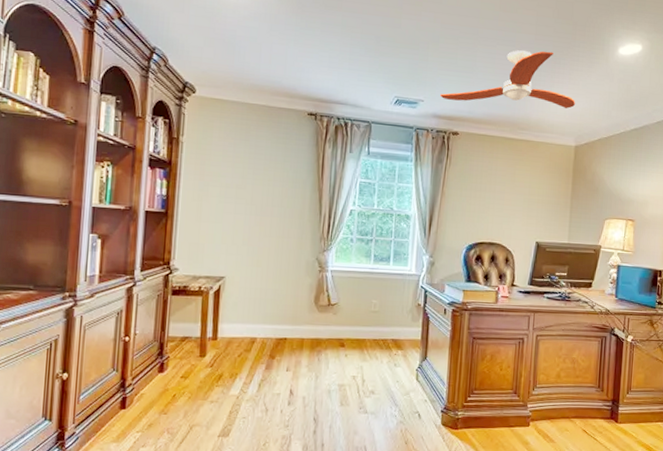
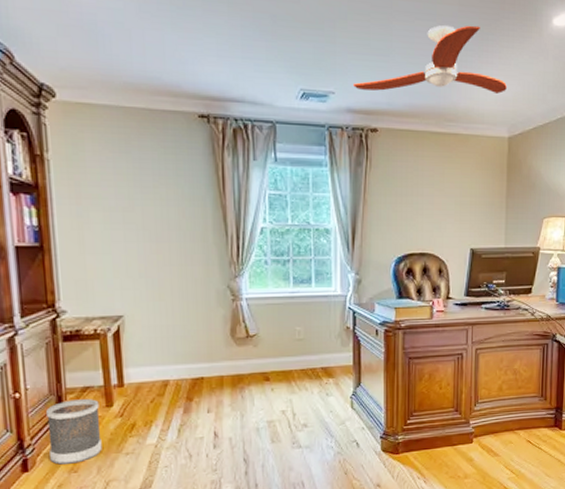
wastebasket: none [146,347,194,406] -> present [46,399,102,465]

